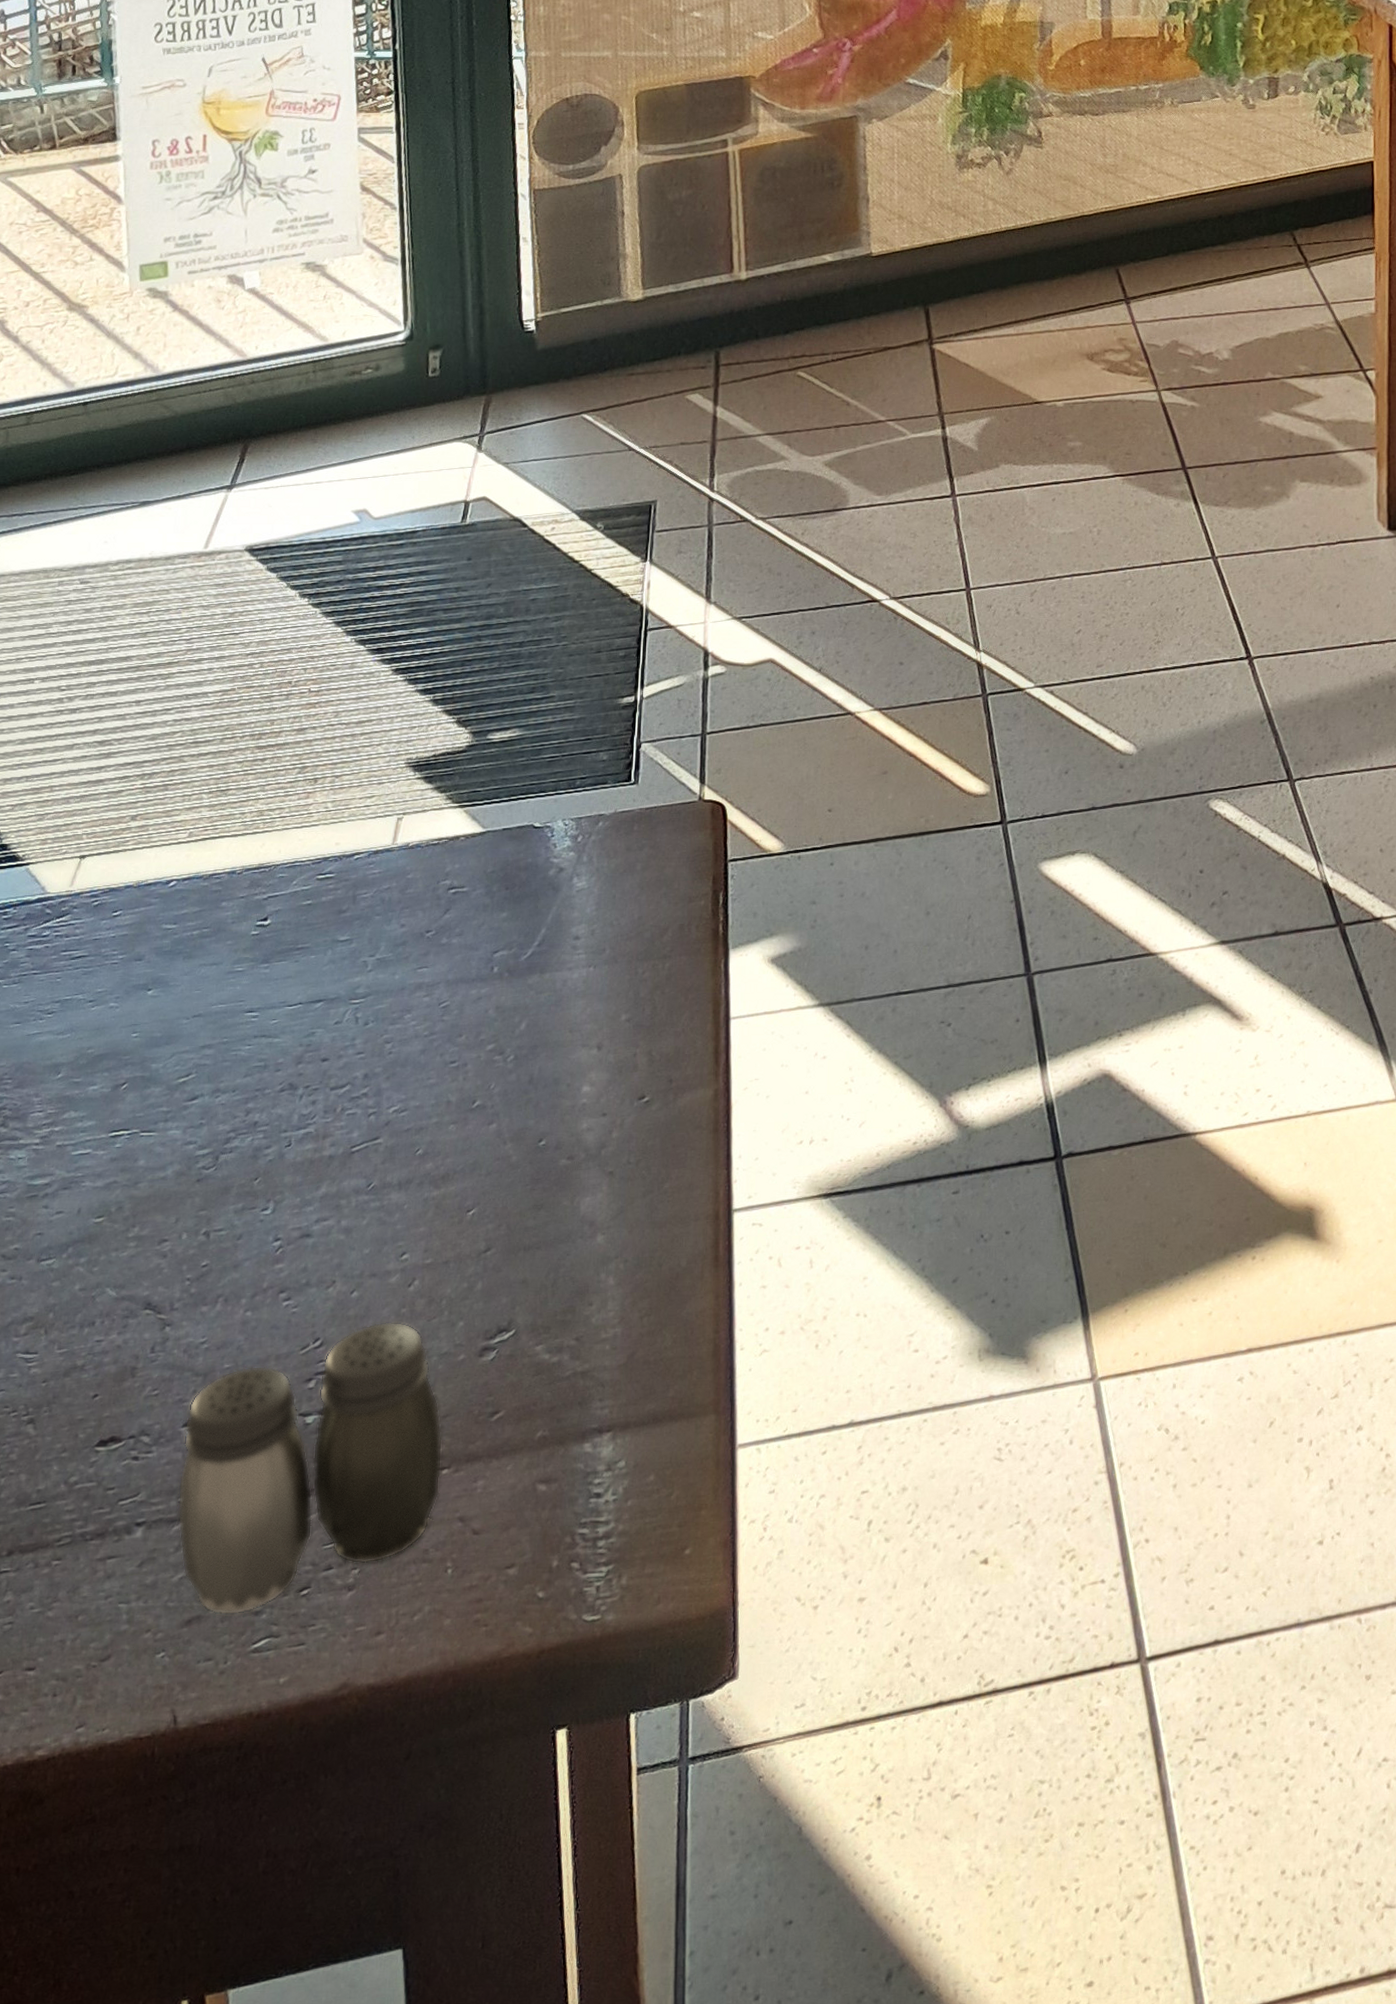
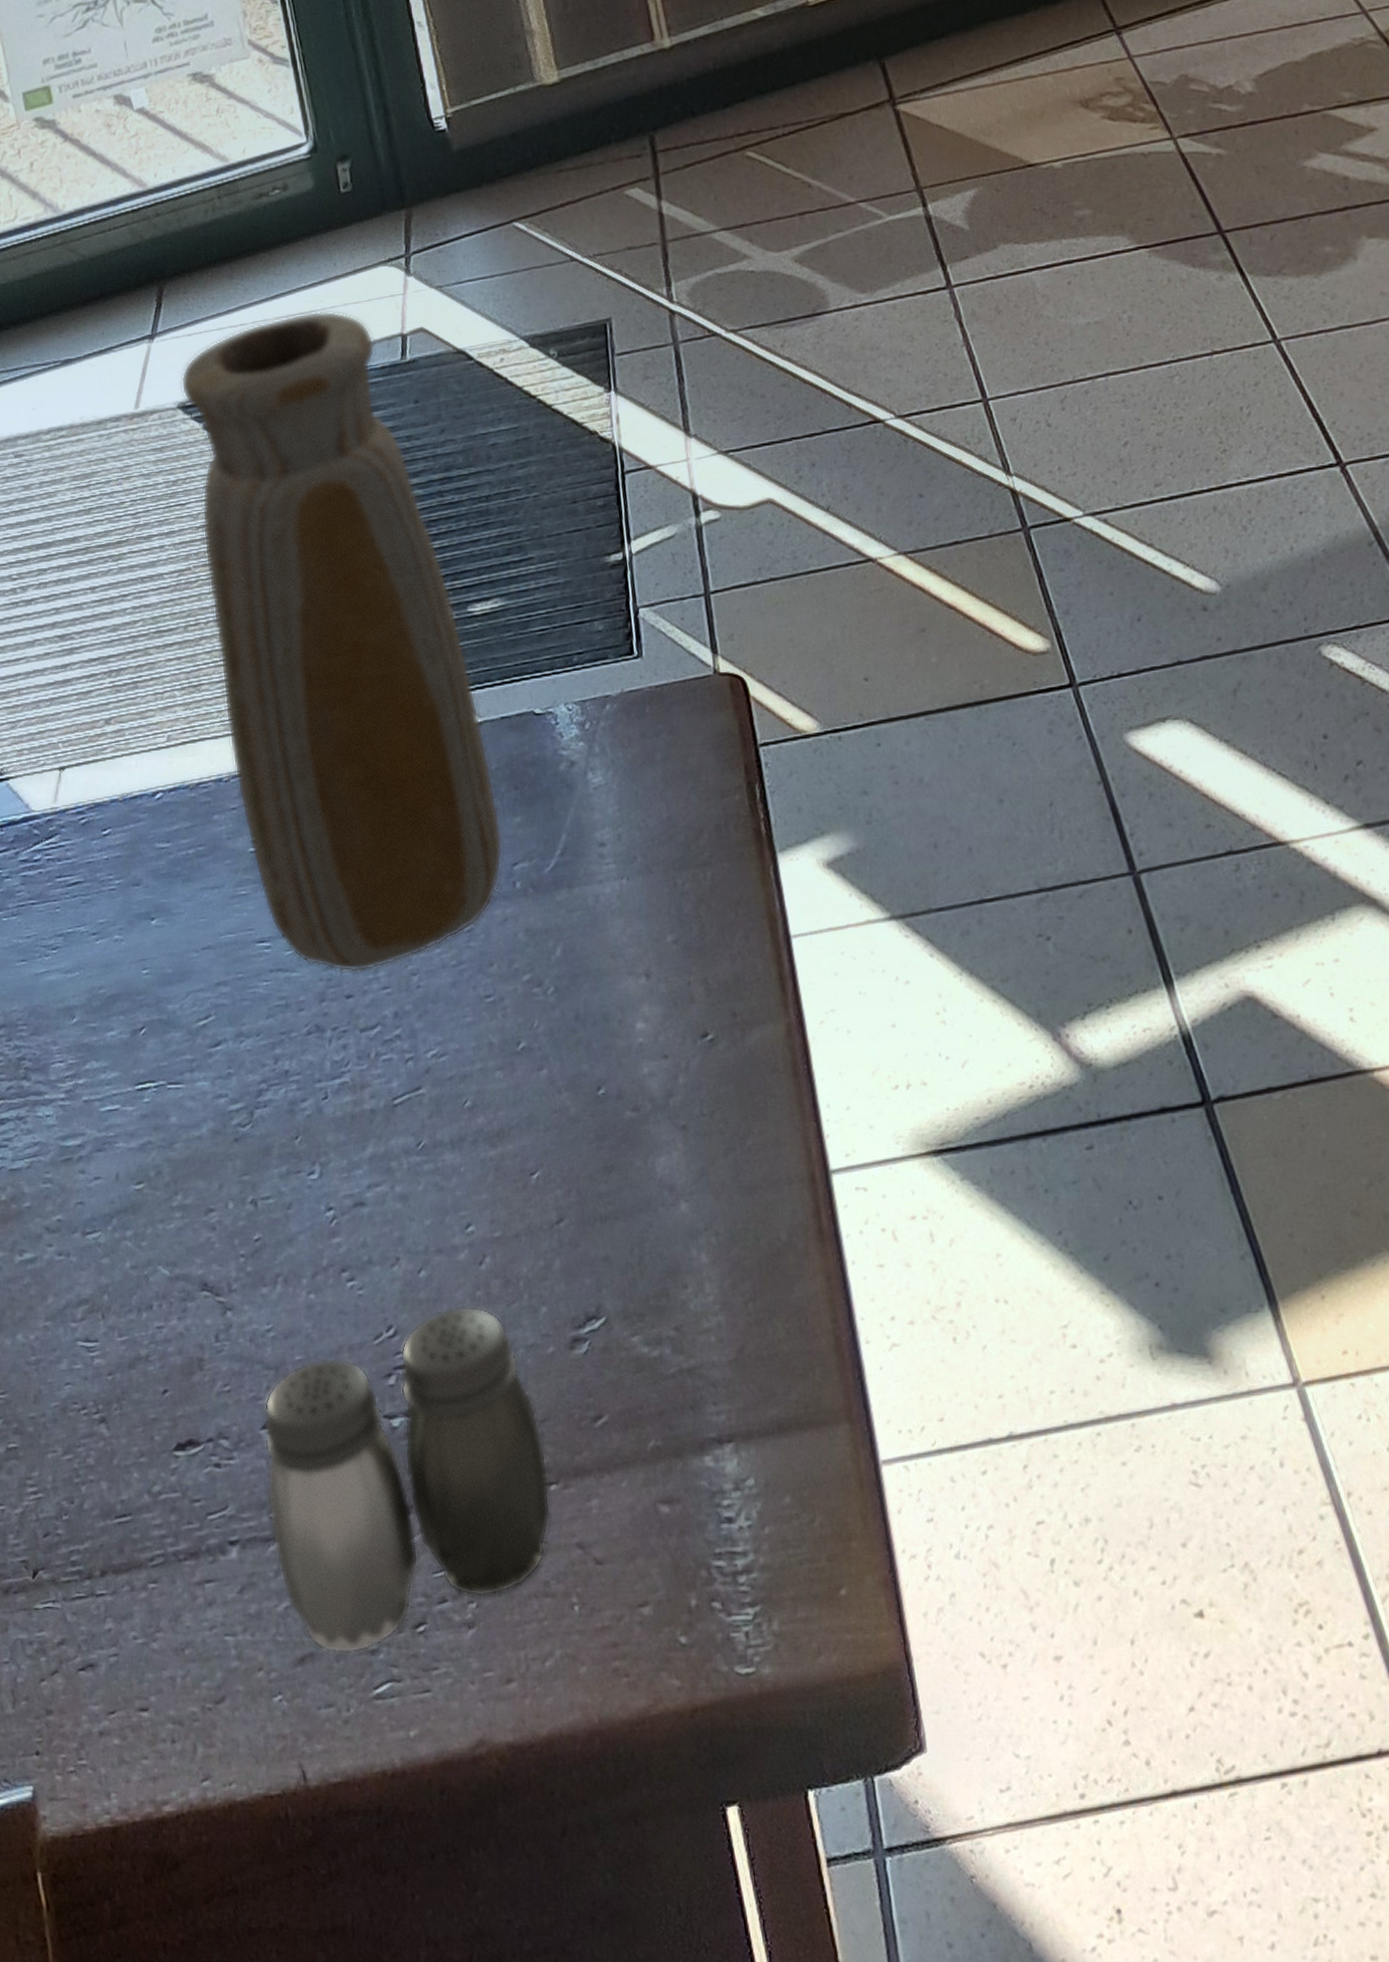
vase: none [247,476,488,1040] -> present [180,311,503,973]

